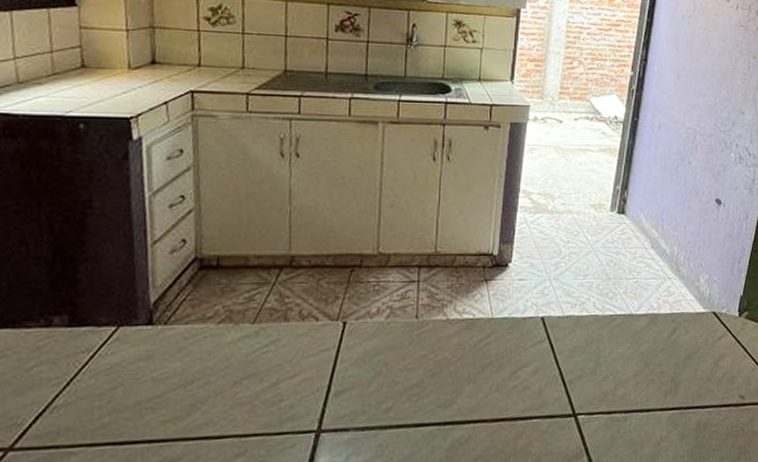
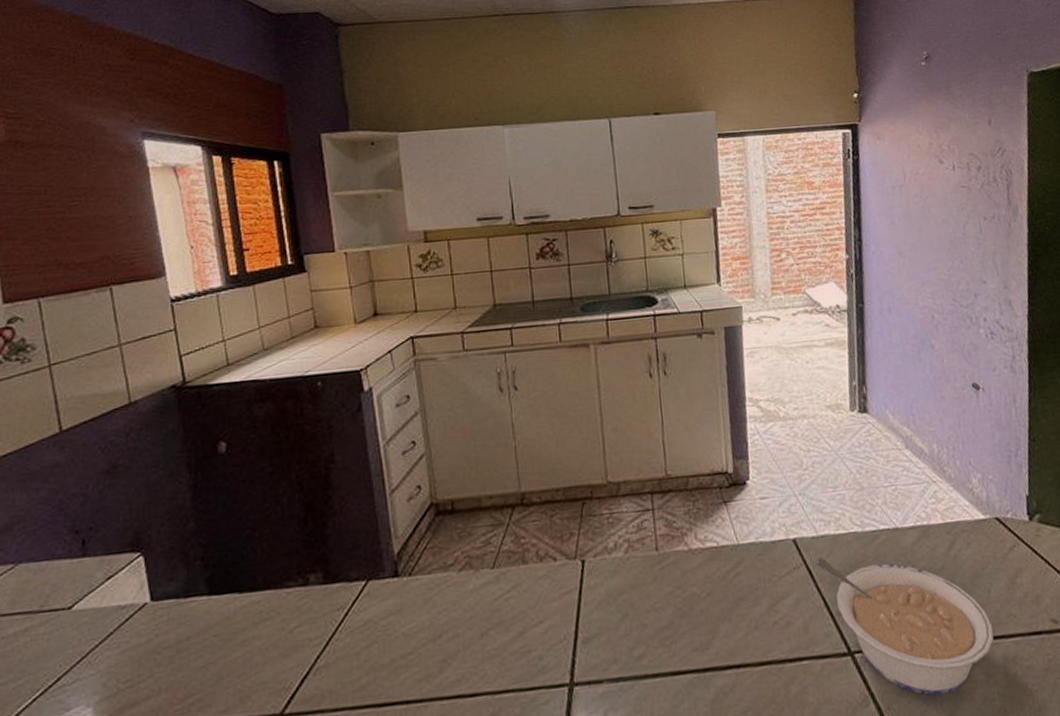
legume: none [558,334,694,451] -> present [815,557,994,695]

